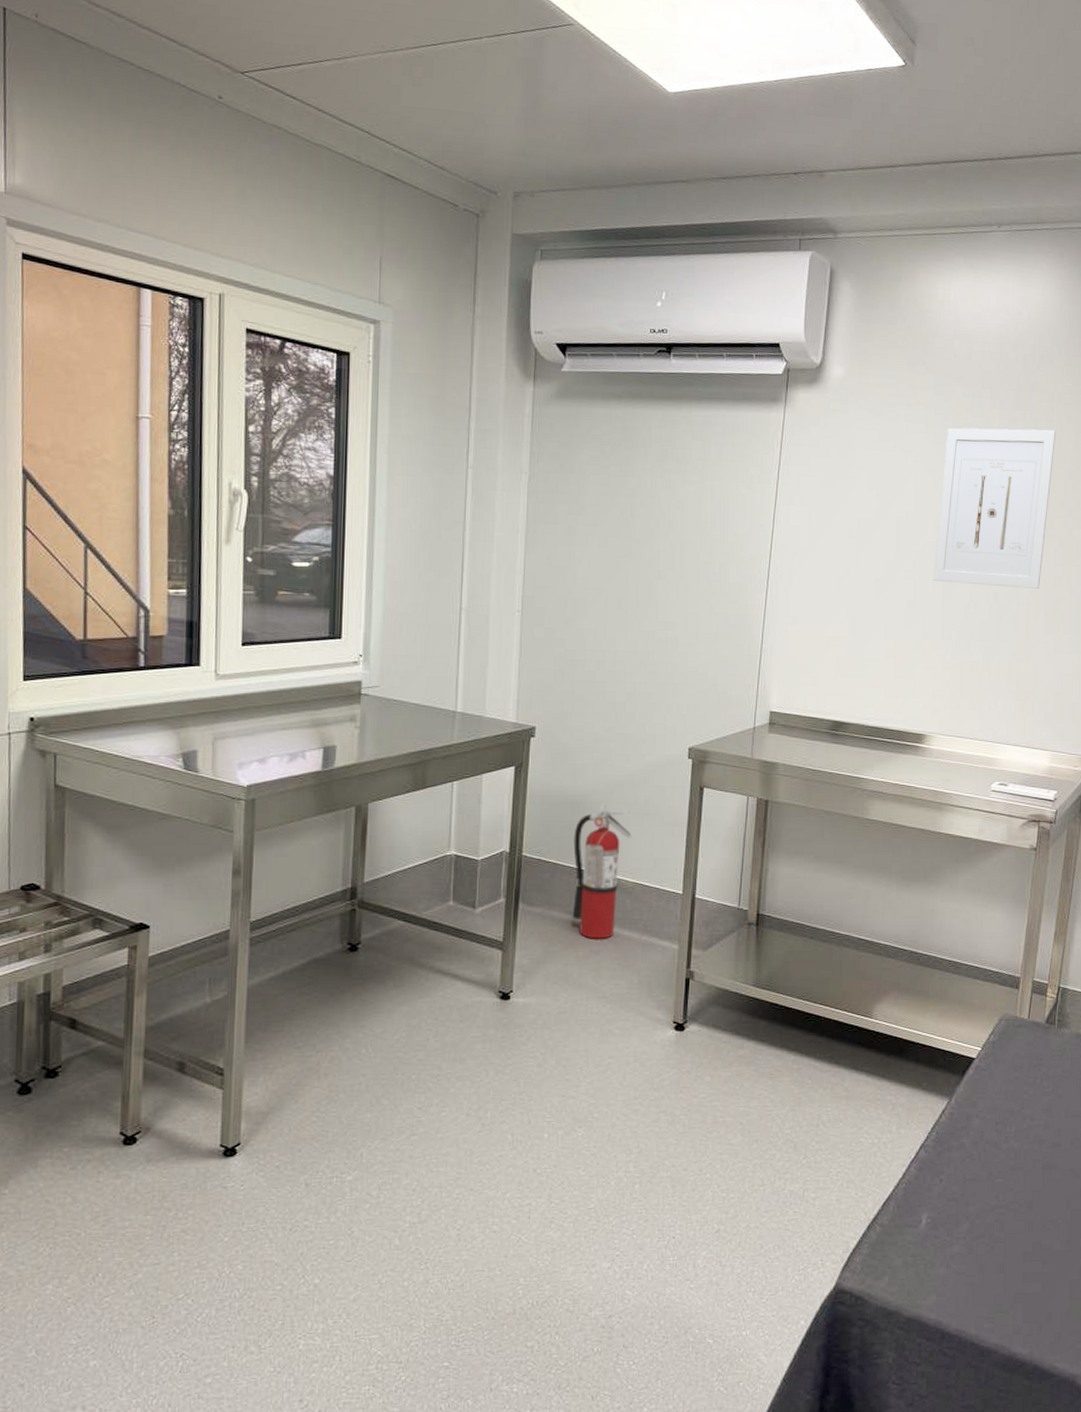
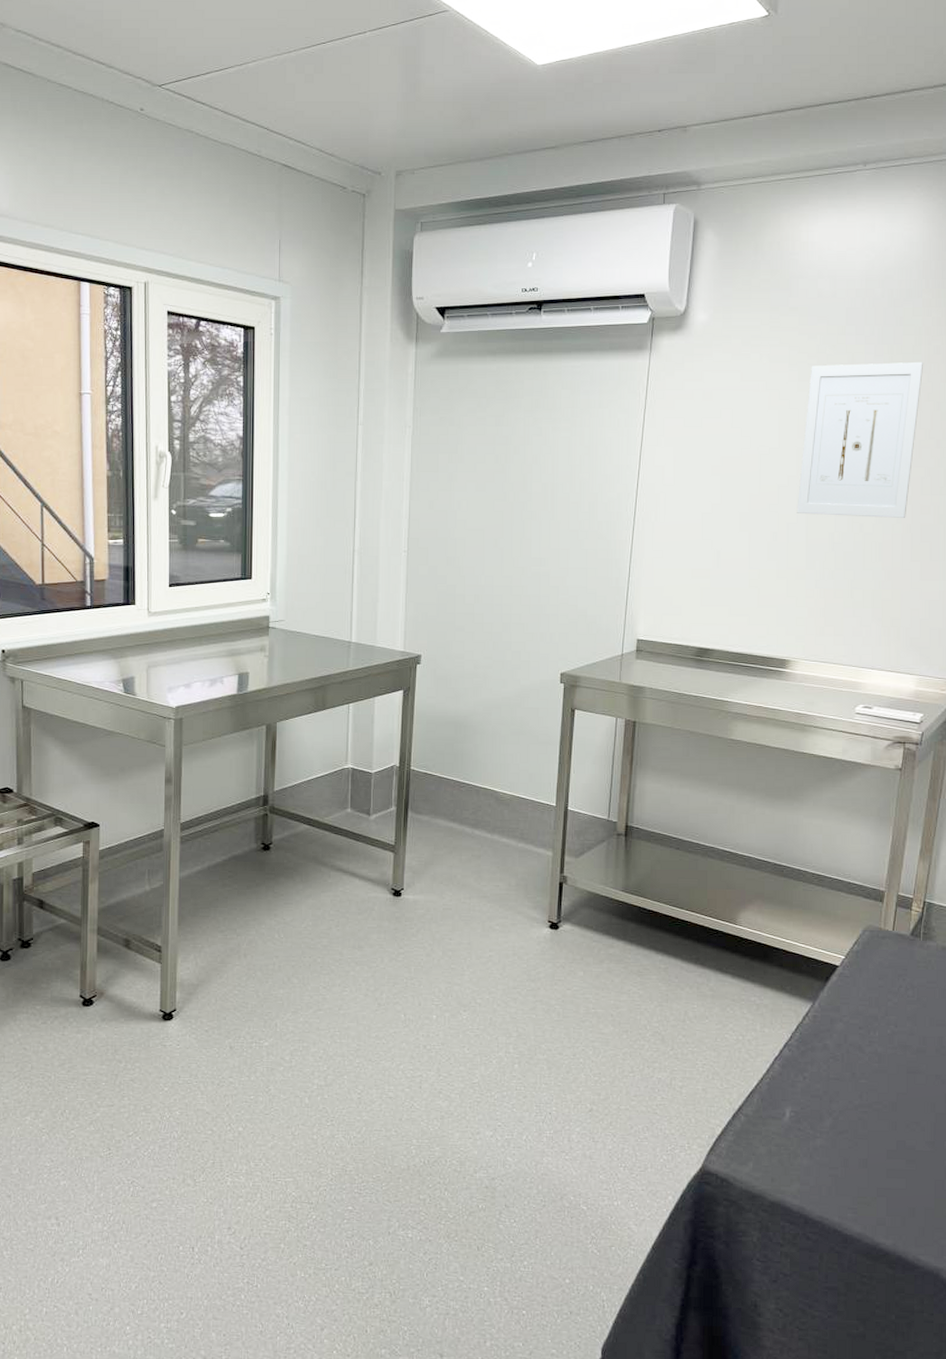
fire extinguisher: present [572,804,632,939] -> none [455,724,509,845]

